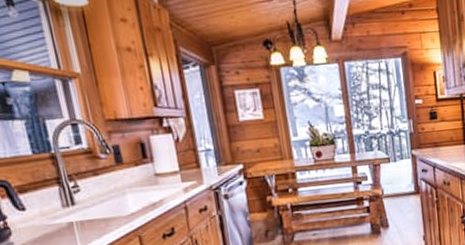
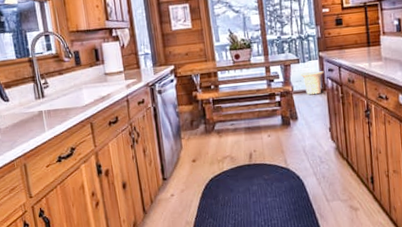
basket: none [392,171,417,200] -> present [301,71,324,95]

